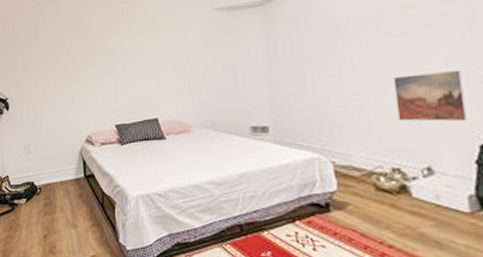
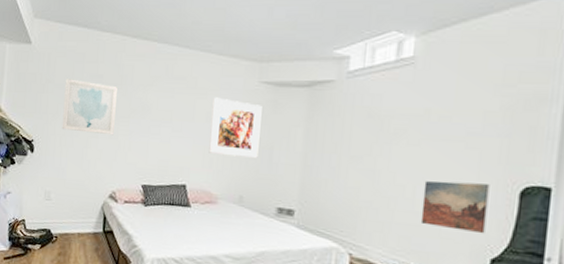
wall art: none [30,35,82,84] -> present [62,77,117,136]
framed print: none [170,30,223,85] -> present [208,97,262,159]

